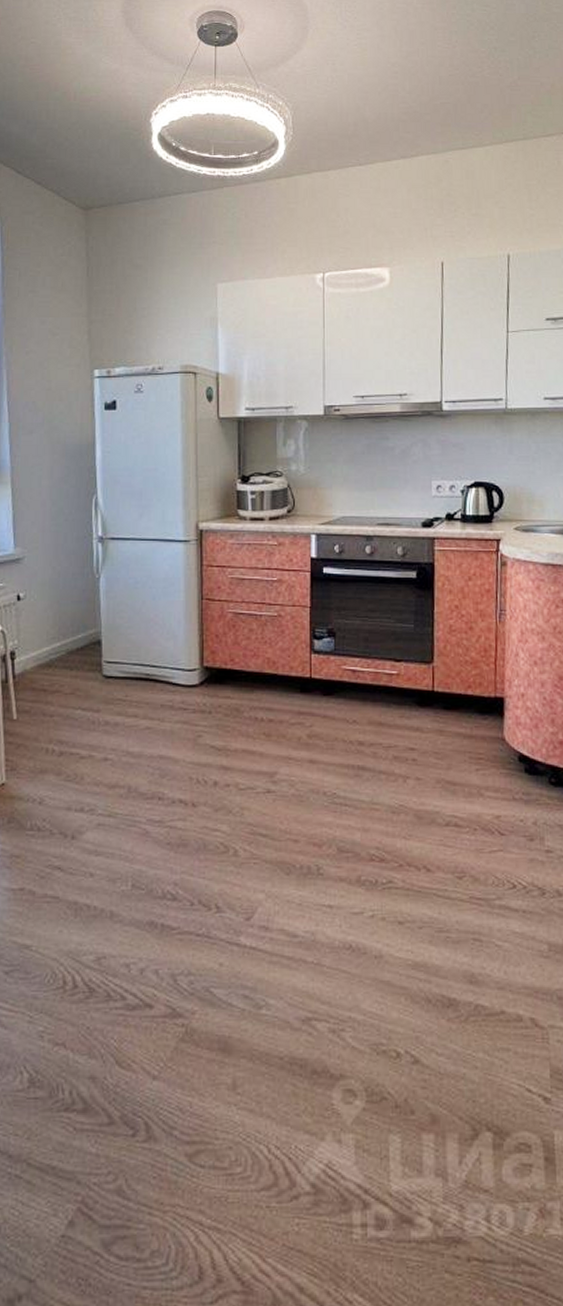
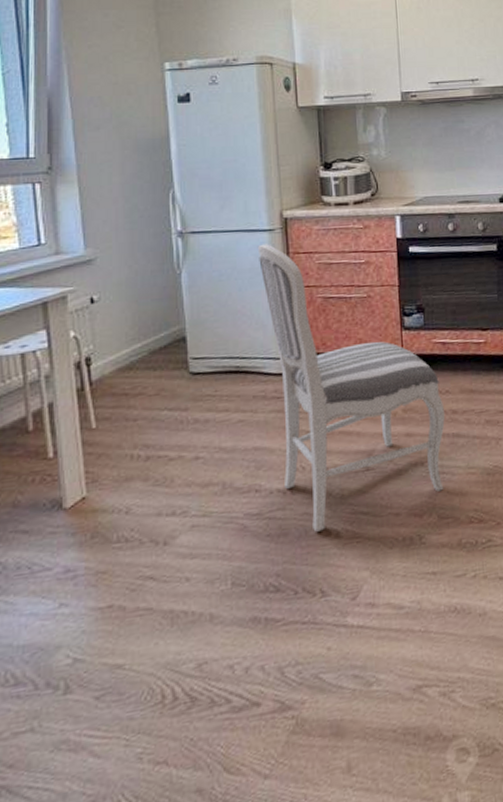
dining chair: none [172,555,350,847] -> present [257,244,445,532]

